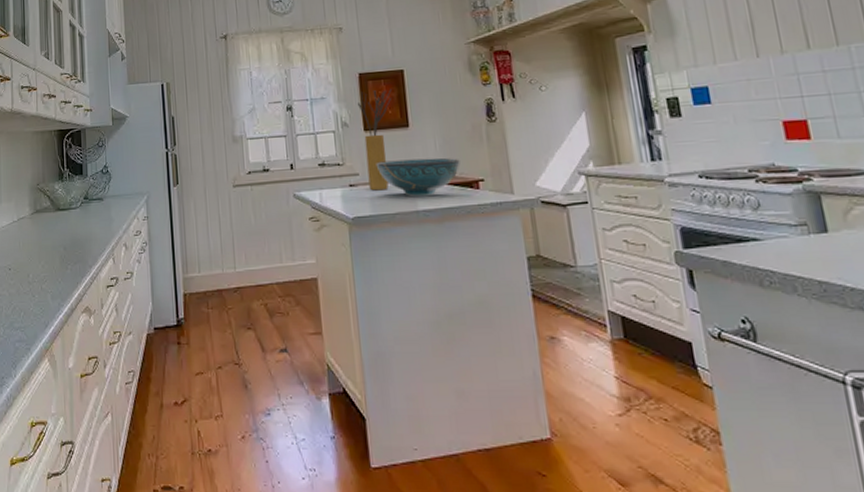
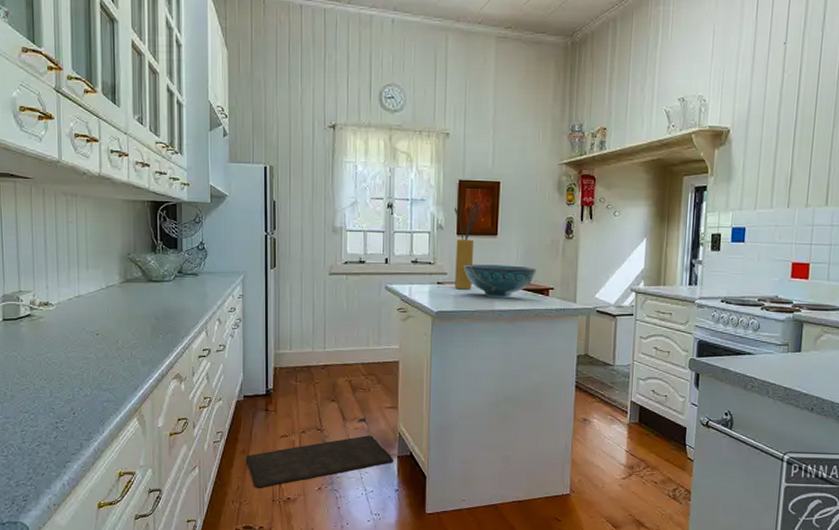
doormat: none [160,369,324,438] -> present [246,435,393,488]

